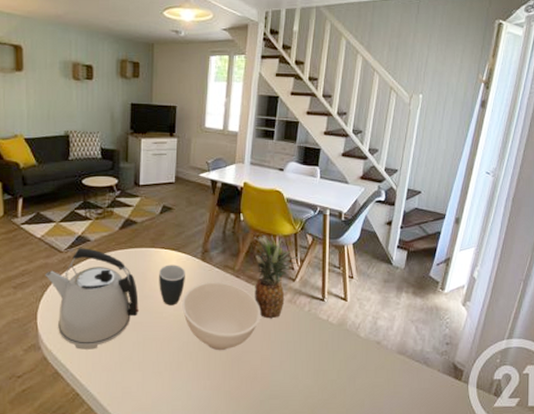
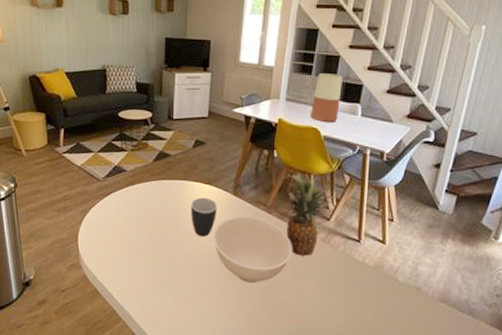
kettle: present [45,248,140,350] -> none [85,177,172,272]
vase: none [274,138,302,185] -> present [310,73,343,122]

